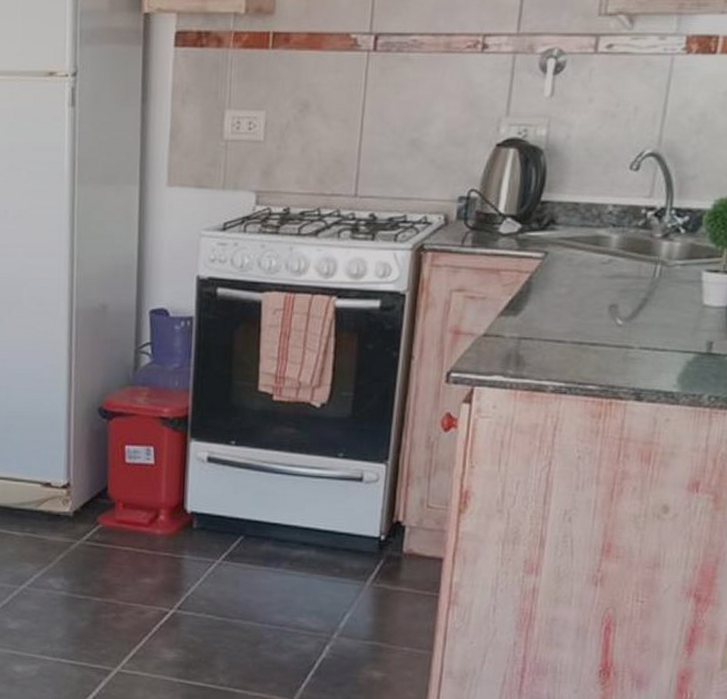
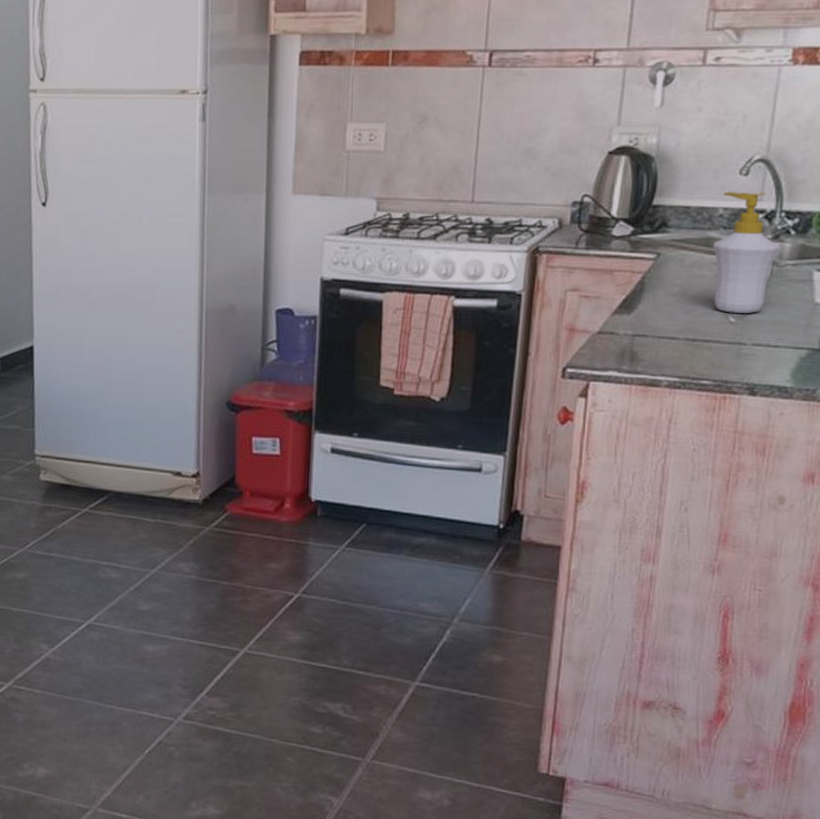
soap bottle: none [601,187,670,315] -> present [713,192,780,313]

